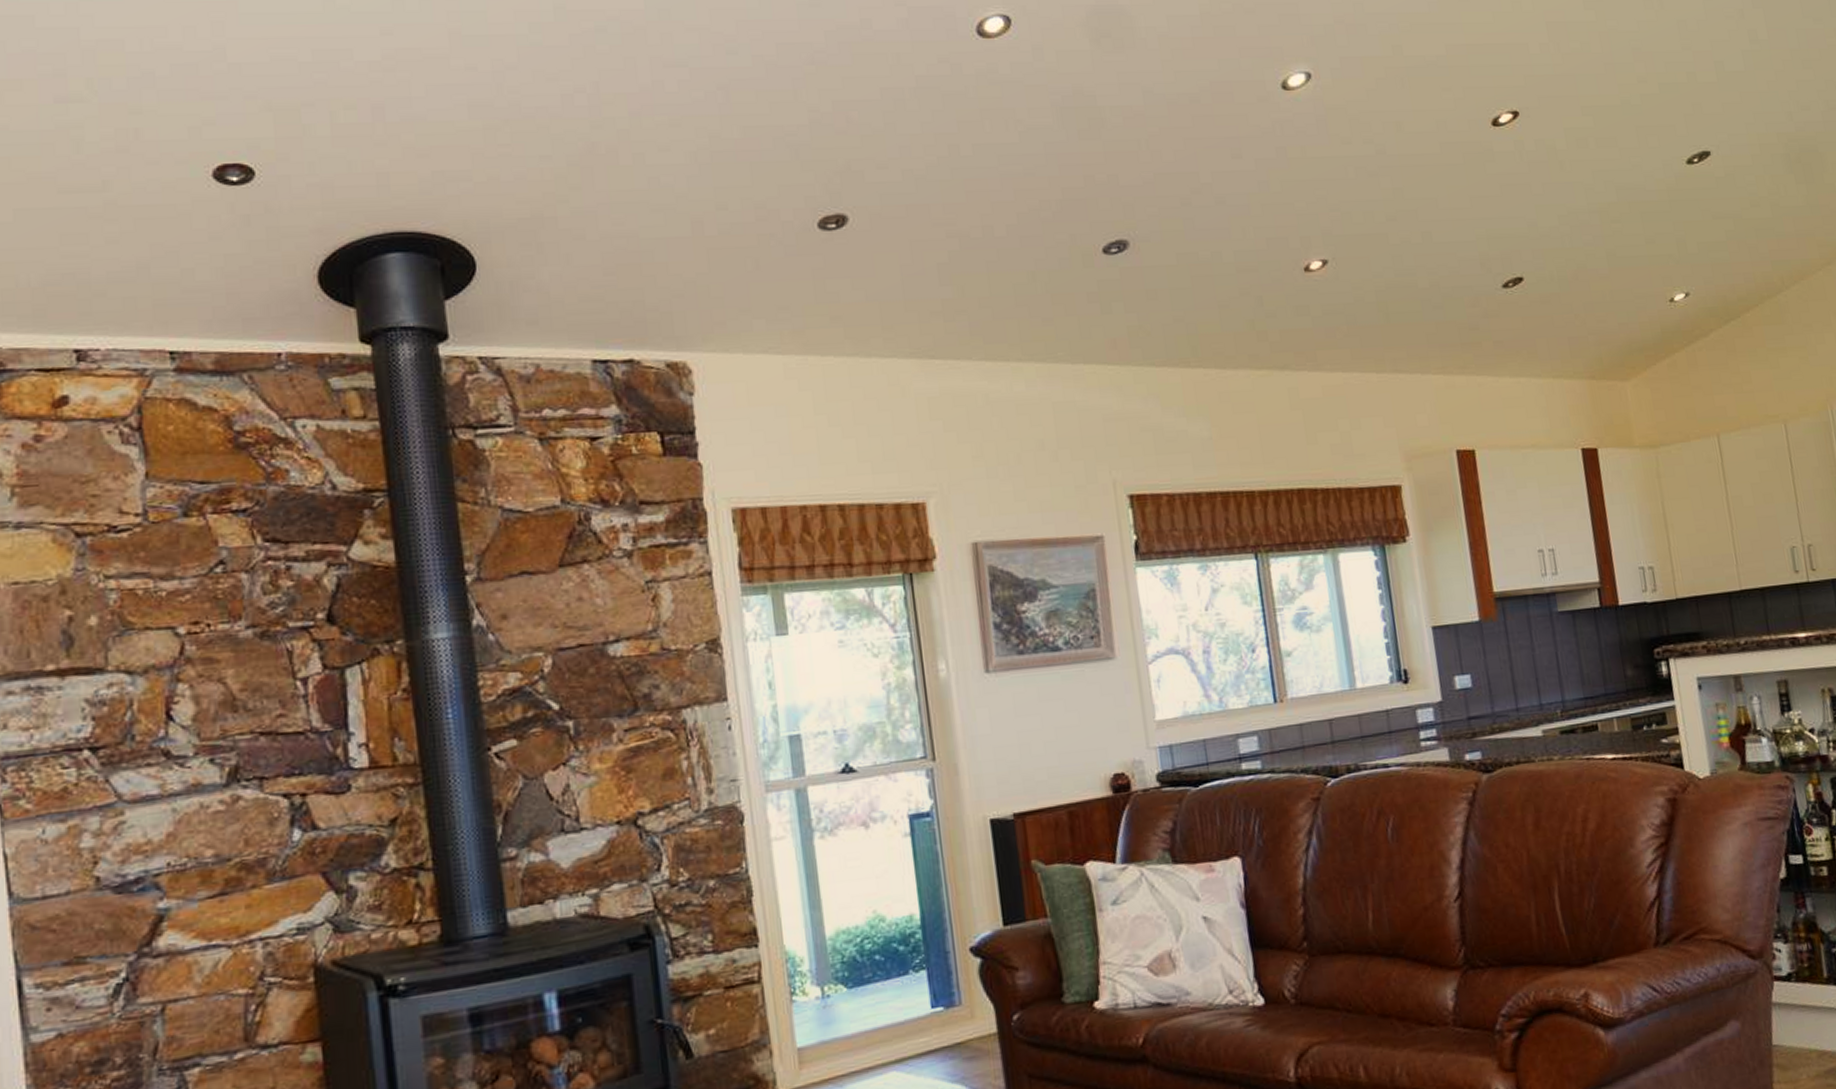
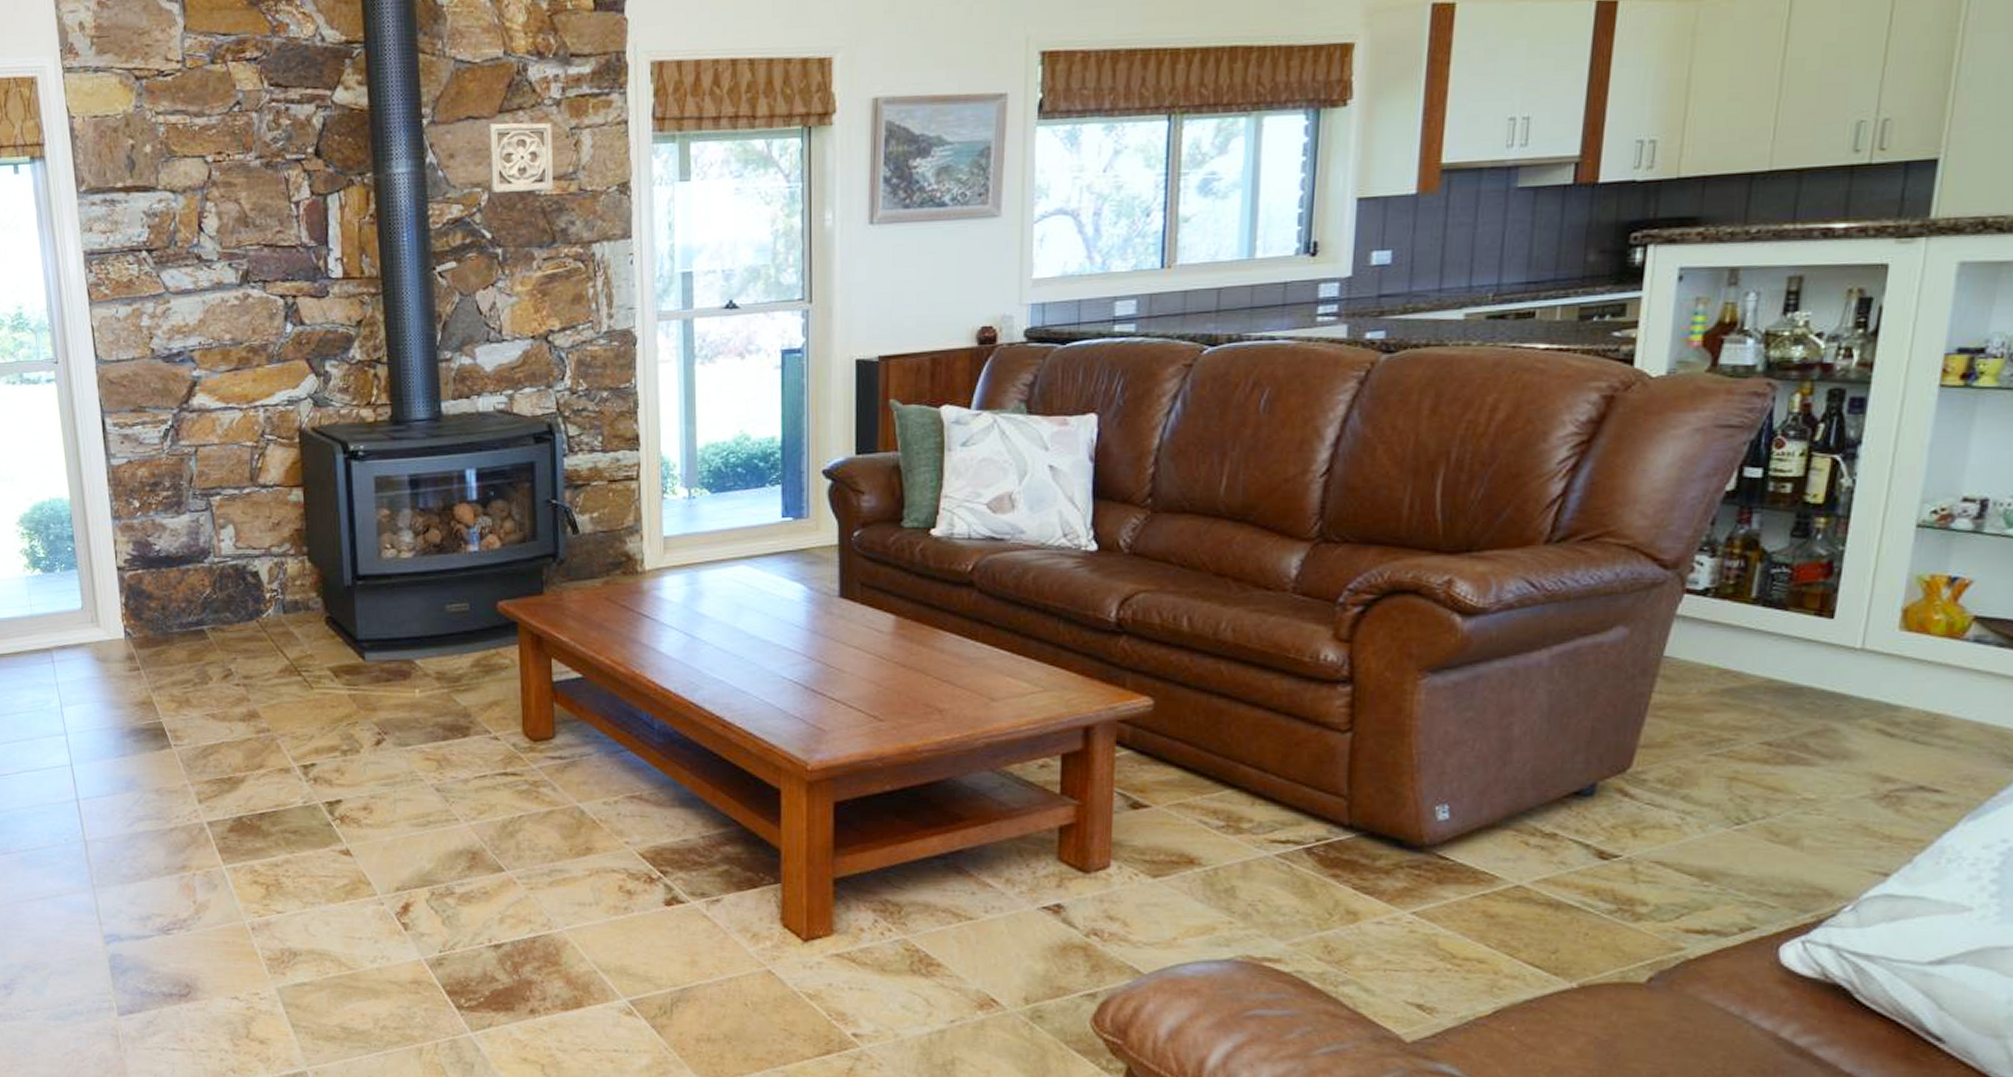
wall ornament: none [546,576,631,658] -> present [487,122,553,194]

